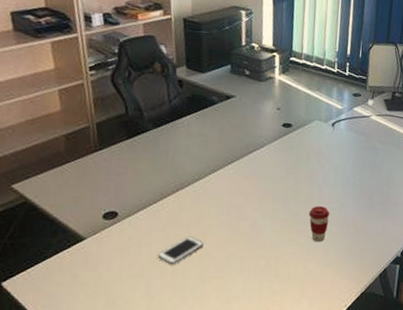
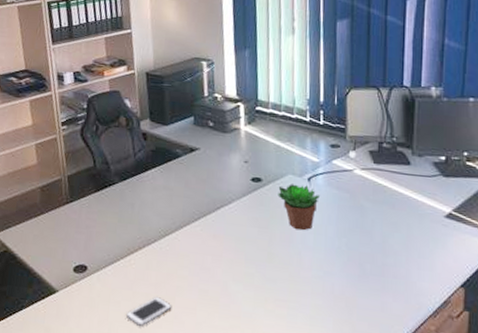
succulent plant: none [305,129,341,170] -> present [278,184,320,231]
coffee cup: present [309,206,330,242] -> none [287,272,313,315]

